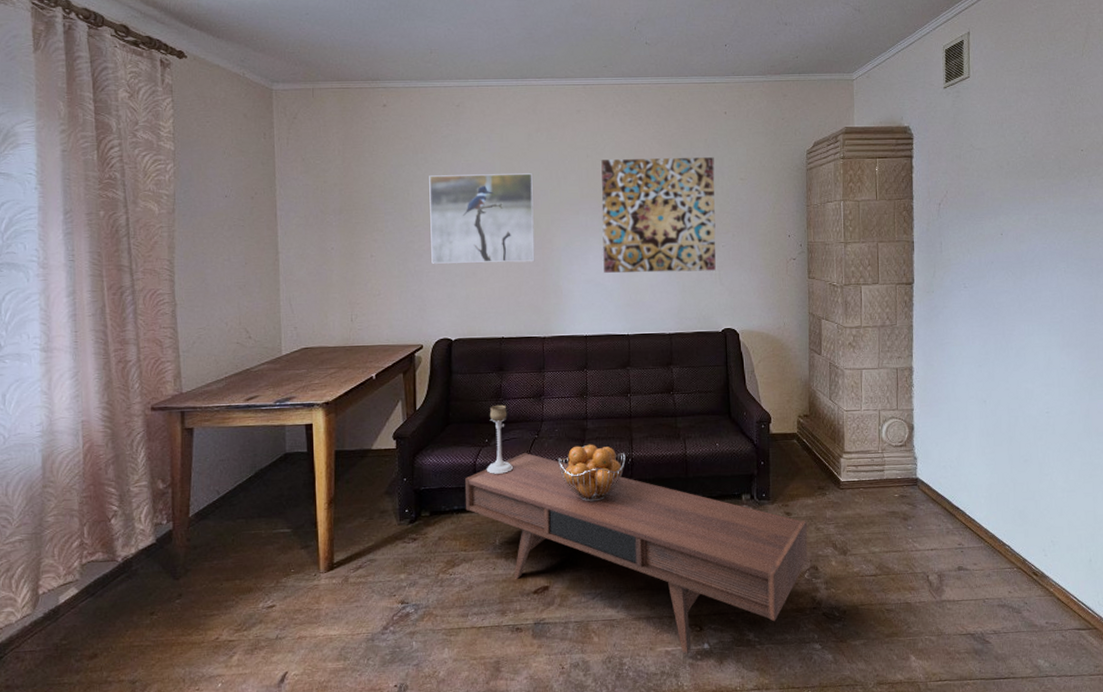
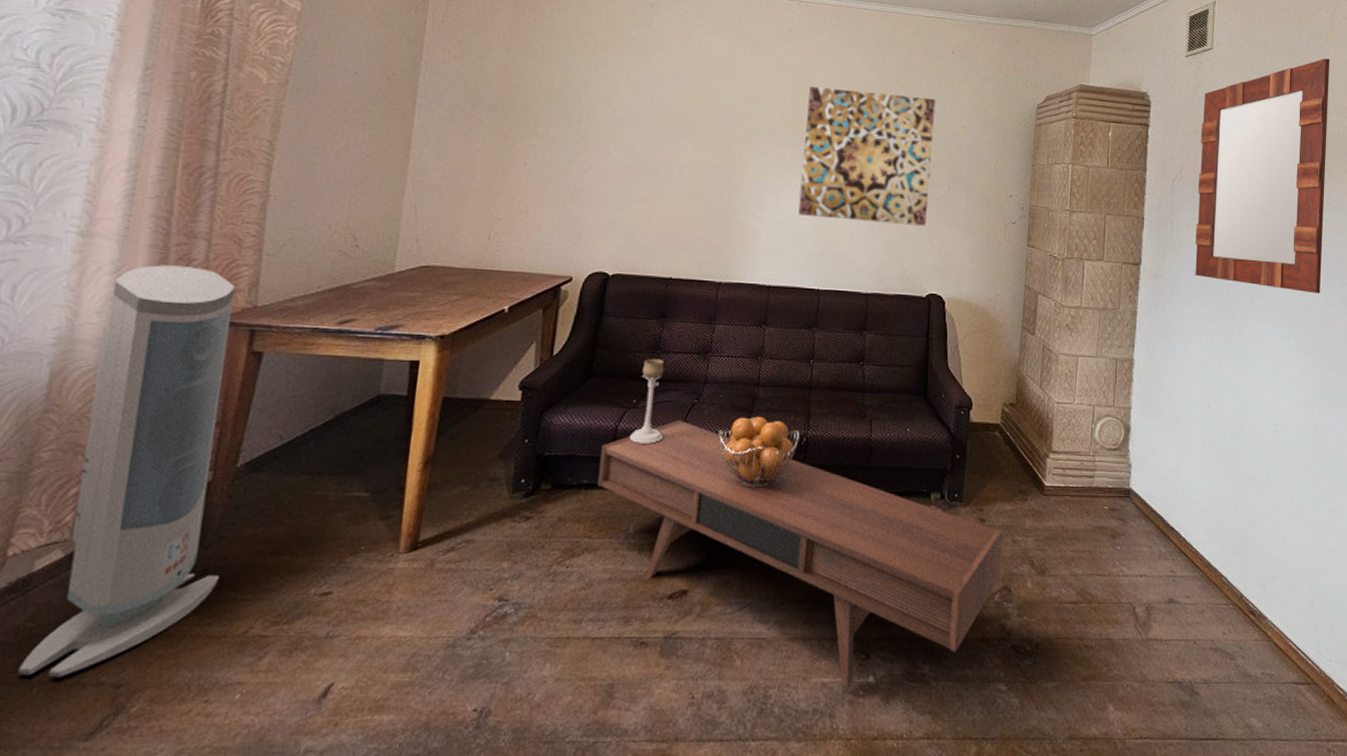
air purifier: none [62,367,191,679] -> present [17,265,235,678]
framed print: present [429,173,535,264] -> none [597,79,729,193]
home mirror: none [963,71,1087,293] -> present [1195,58,1330,294]

